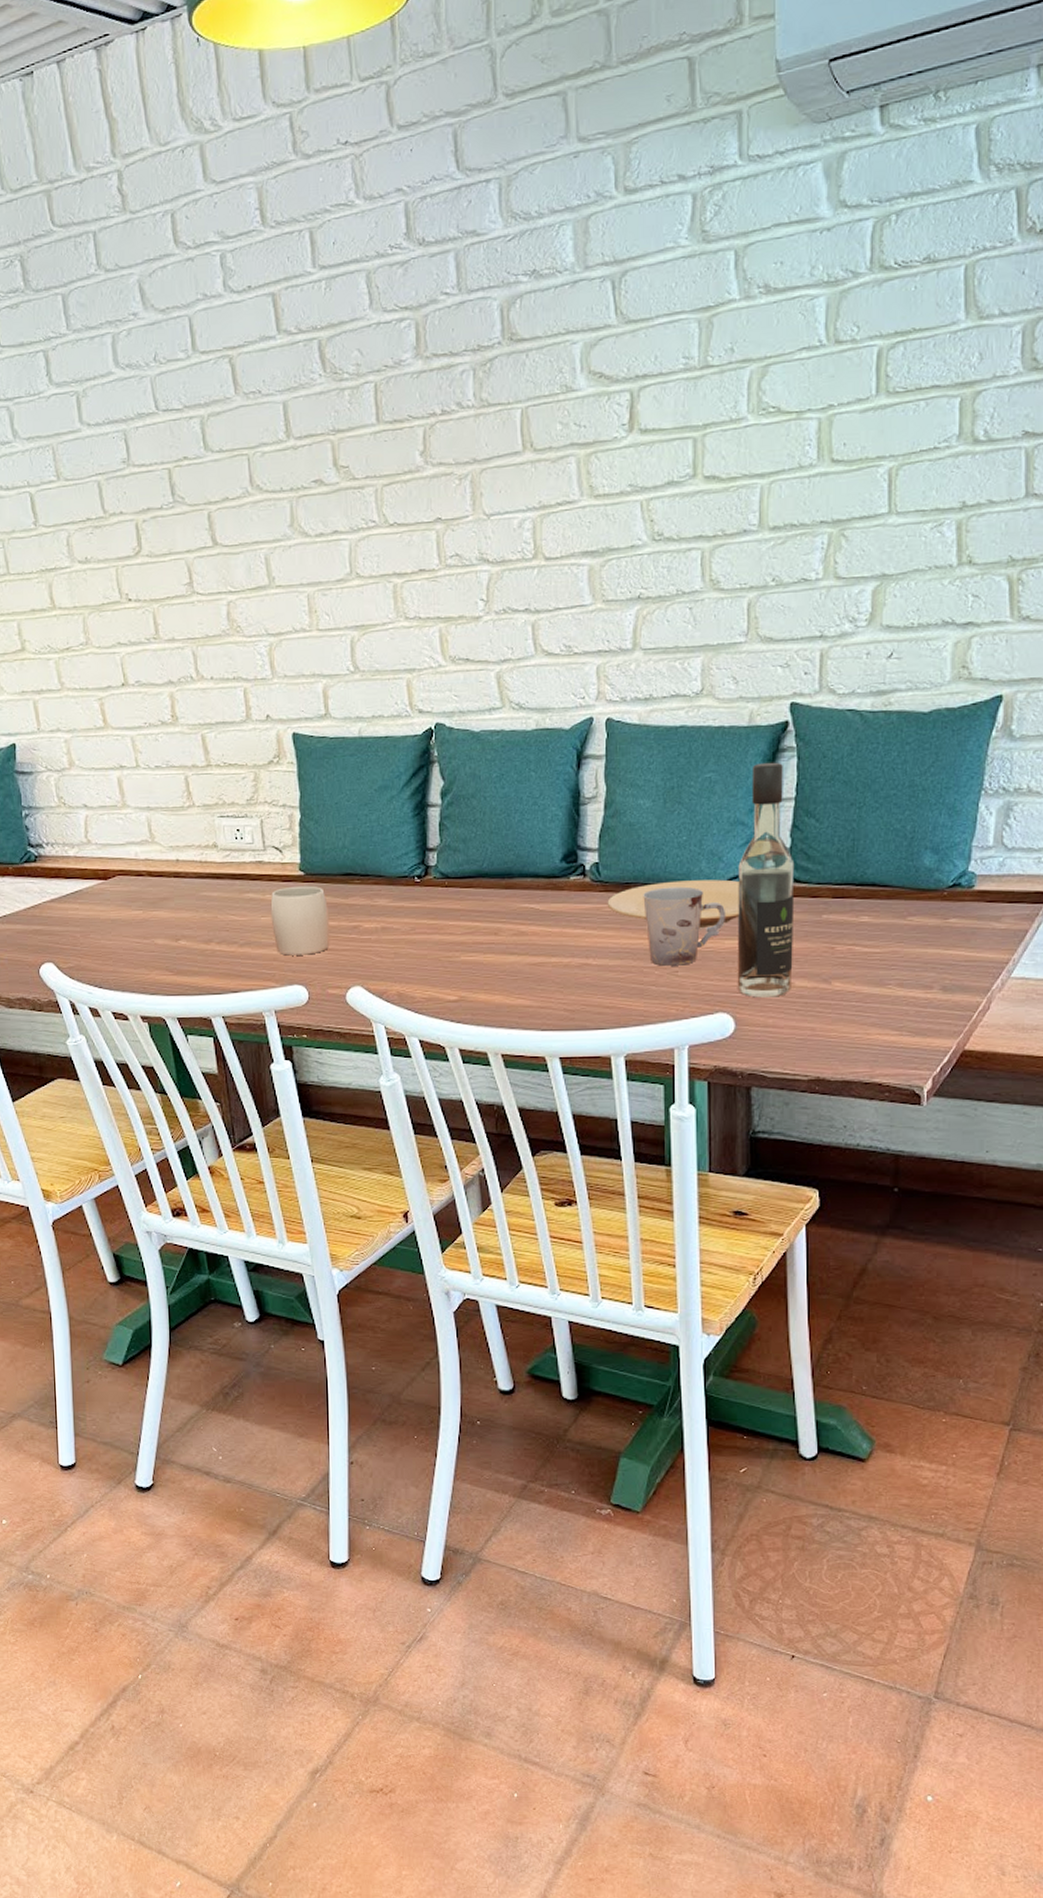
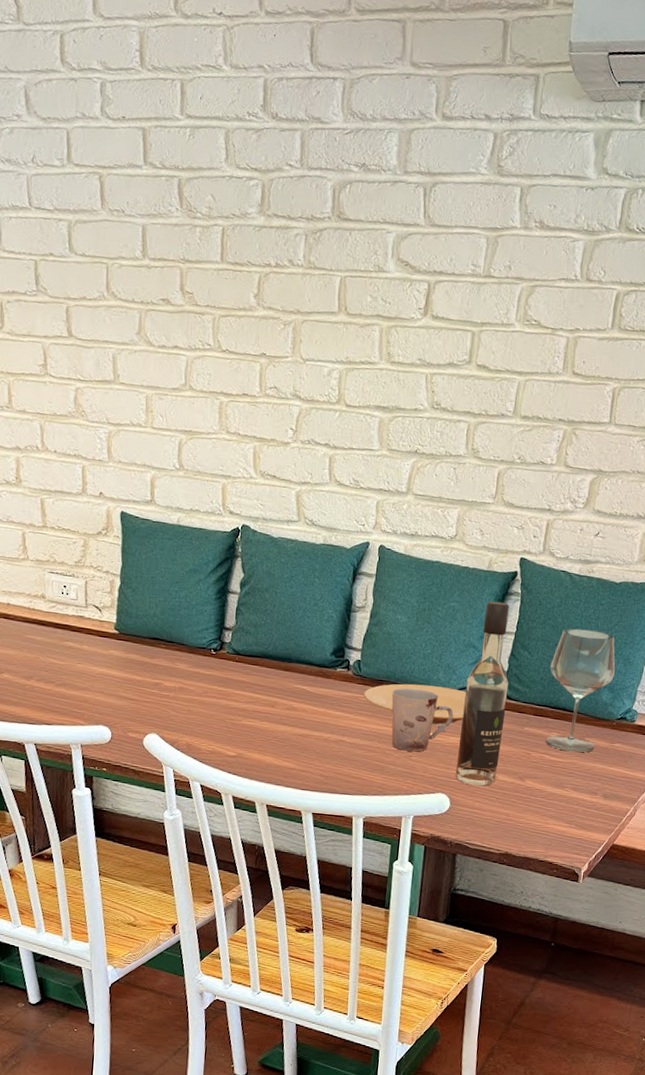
mug: present [270,885,330,956] -> none [85,641,137,702]
wine glass: none [847,778,937,938] -> present [545,628,615,753]

